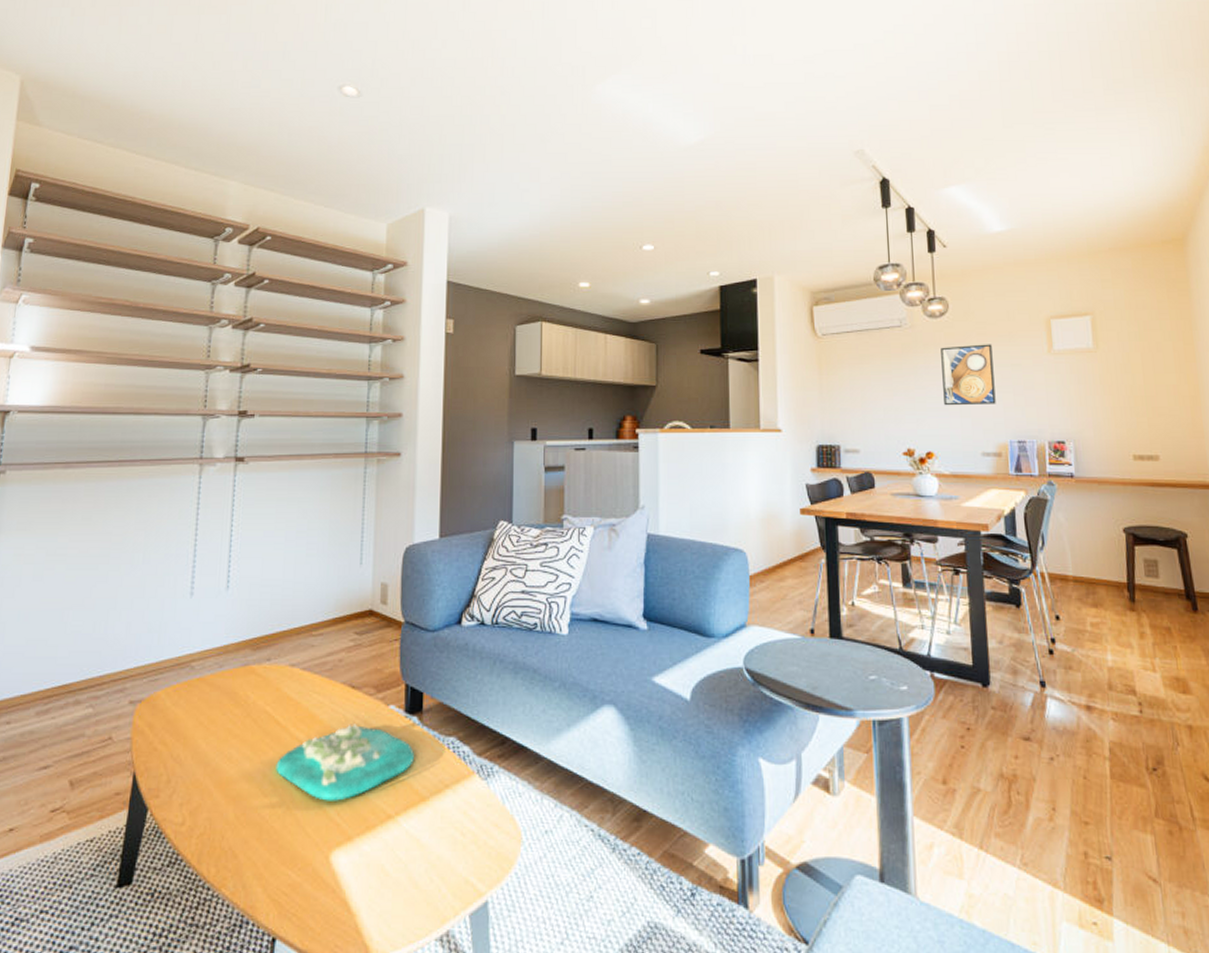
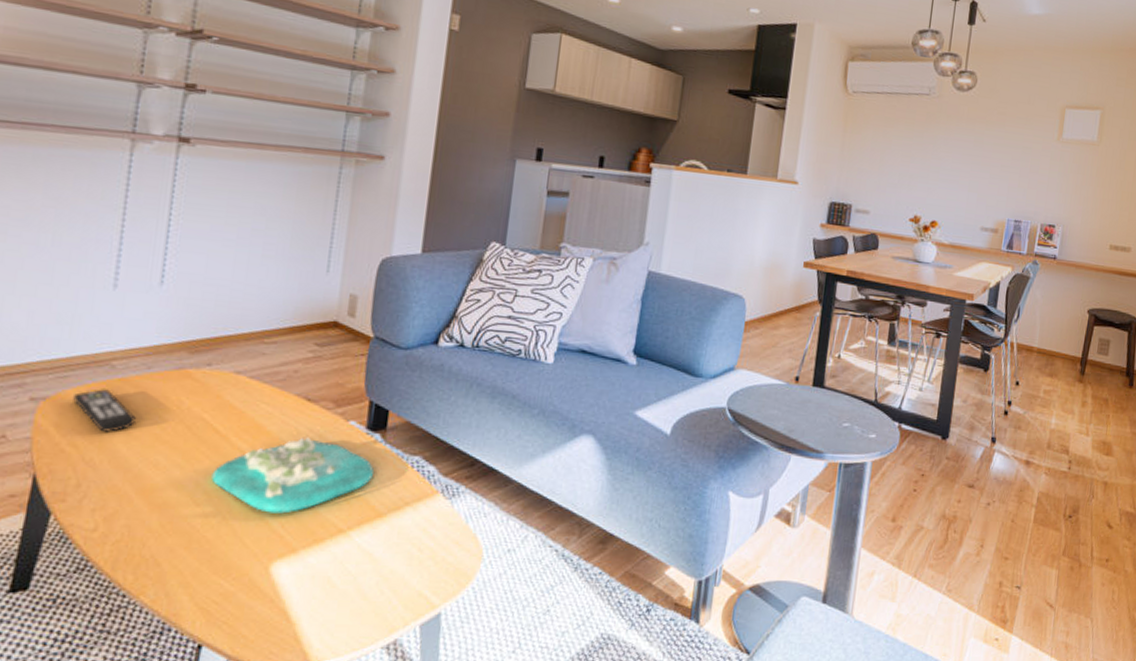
remote control: none [162,689,212,729] -> present [73,389,136,432]
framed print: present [941,344,996,406] -> none [955,121,1009,183]

